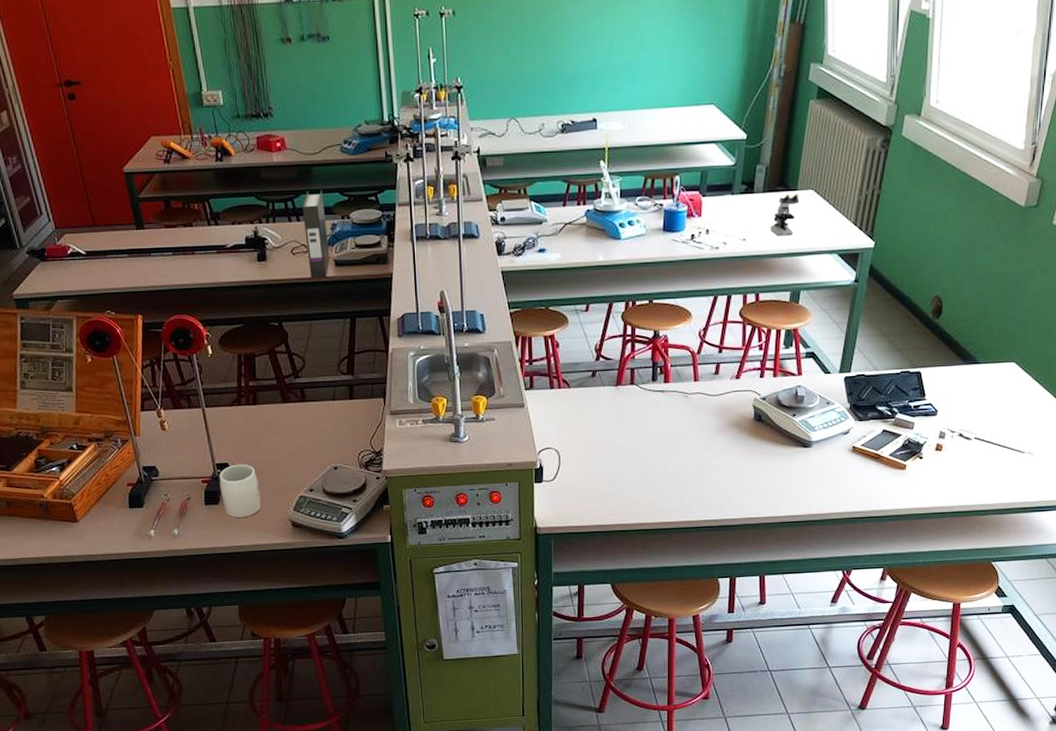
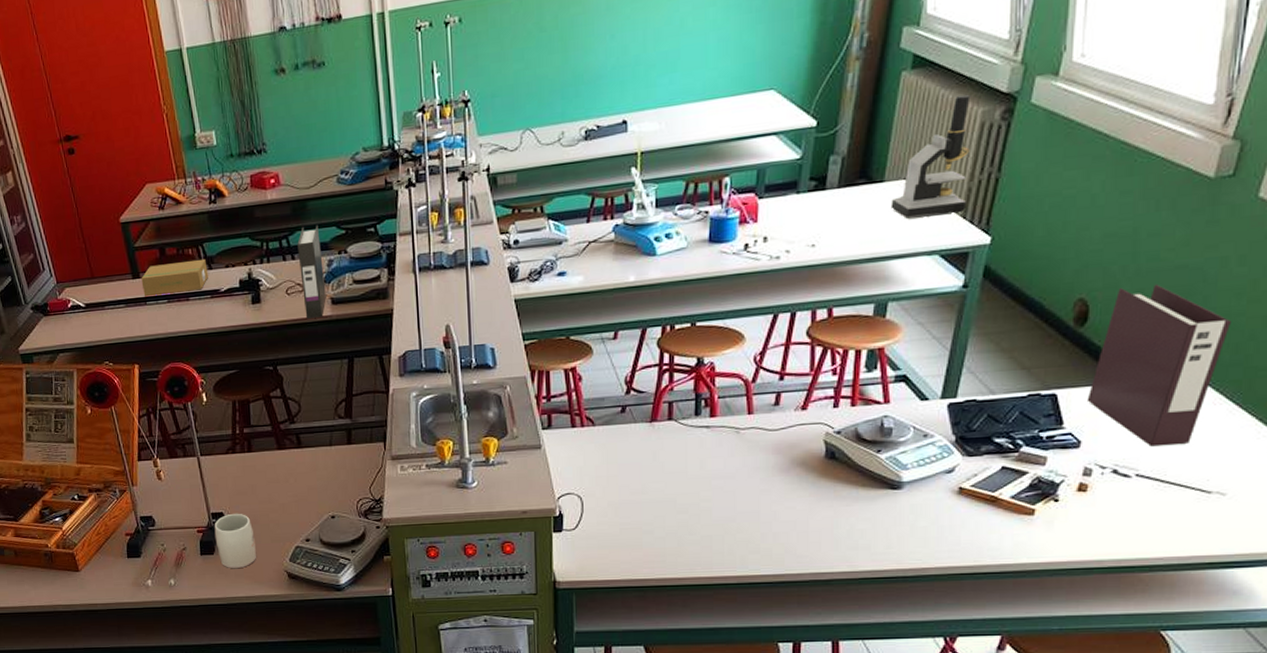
box: none [145,214,214,247] -> present [141,258,208,296]
microscope: present [770,194,800,236] -> none [848,186,887,239]
microscope: none [802,124,859,222] -> present [890,94,971,219]
binder: none [941,287,1036,416] -> present [1087,284,1231,447]

